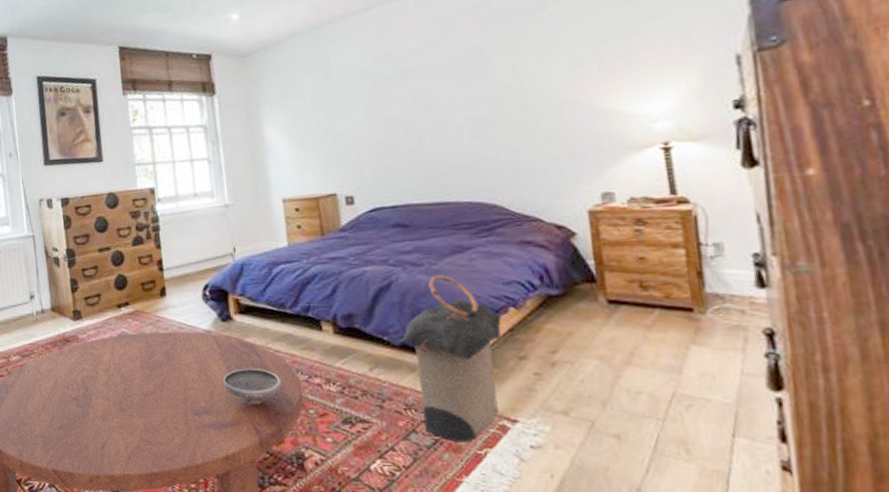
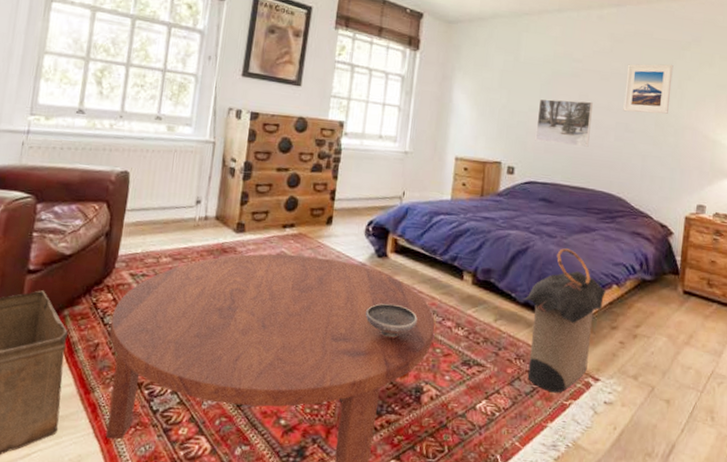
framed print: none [365,102,439,162] -> present [535,98,593,147]
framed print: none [466,32,534,103] -> present [623,64,674,114]

